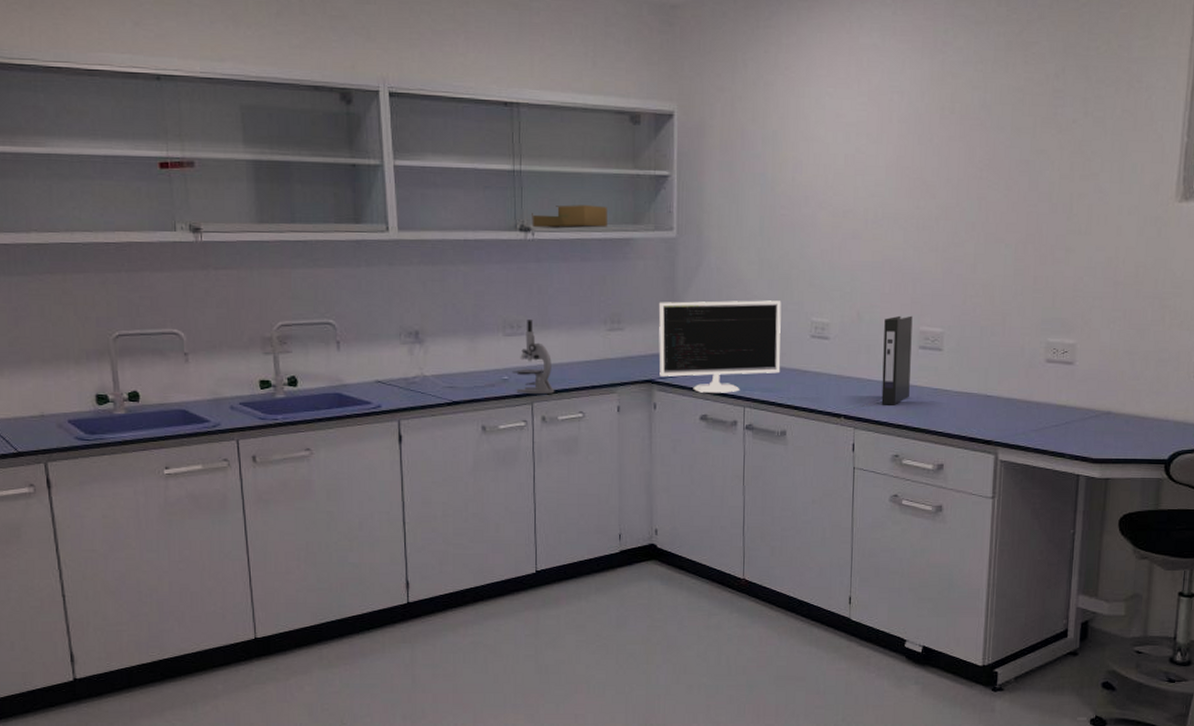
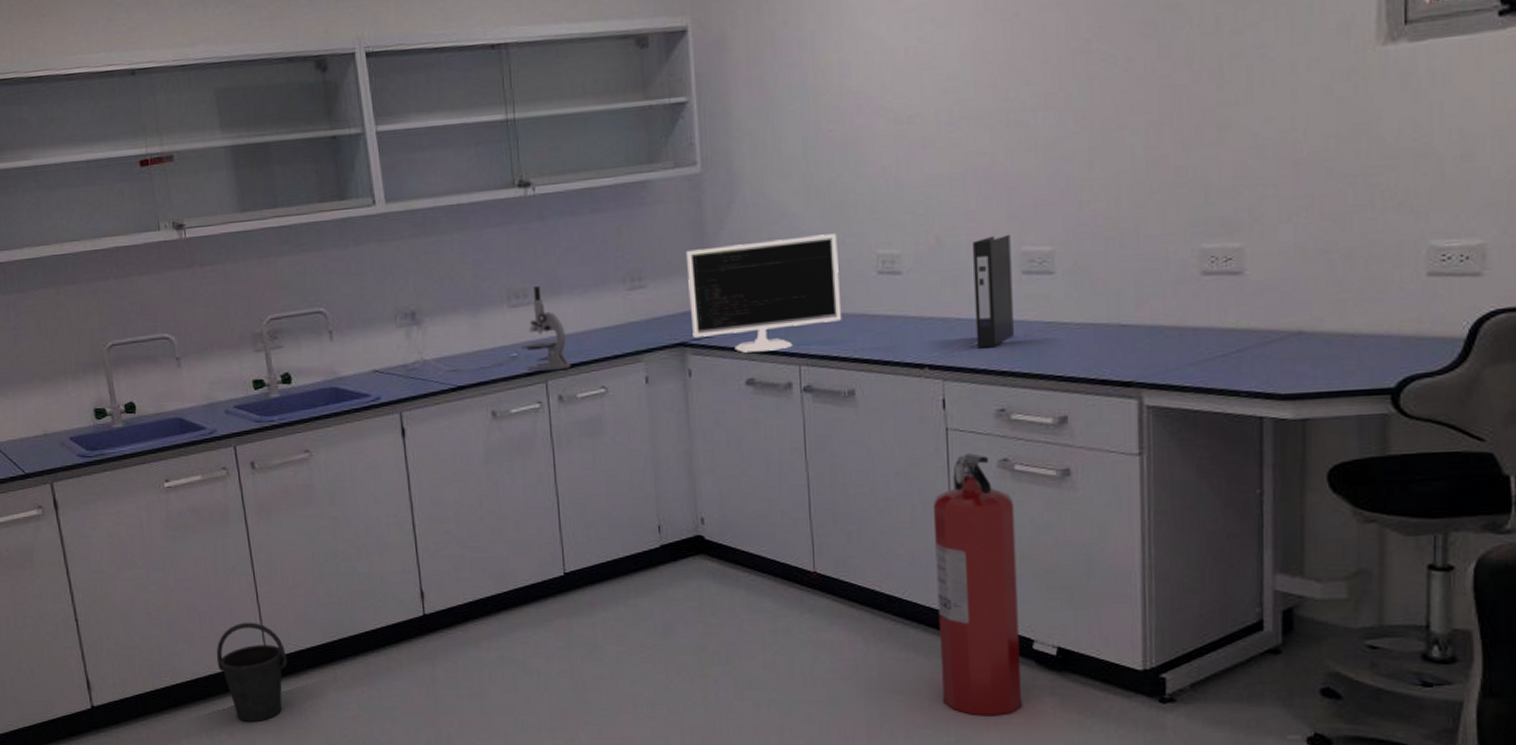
bucket: none [205,603,276,697] -> present [216,622,288,723]
box: present [532,205,607,229] -> none [530,147,618,182]
fire extinguisher: none [835,489,900,700] -> present [932,453,1021,716]

